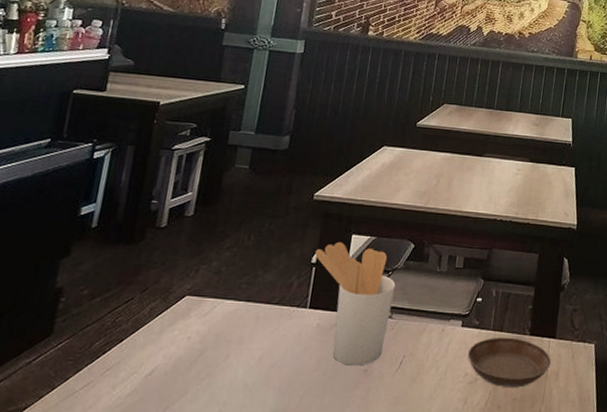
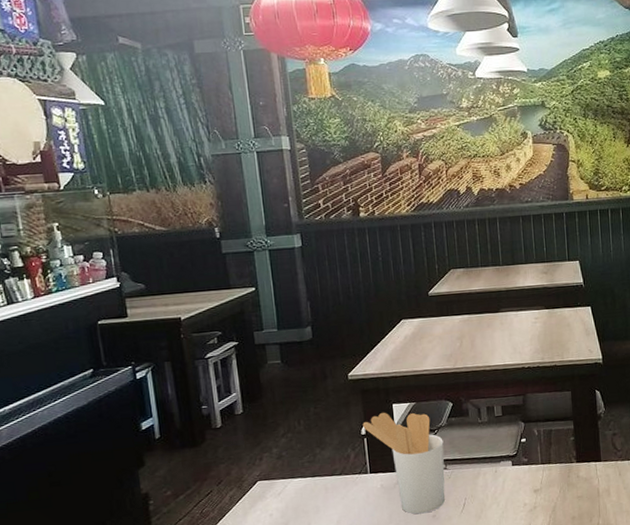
saucer: present [467,337,551,388] -> none [522,467,601,510]

